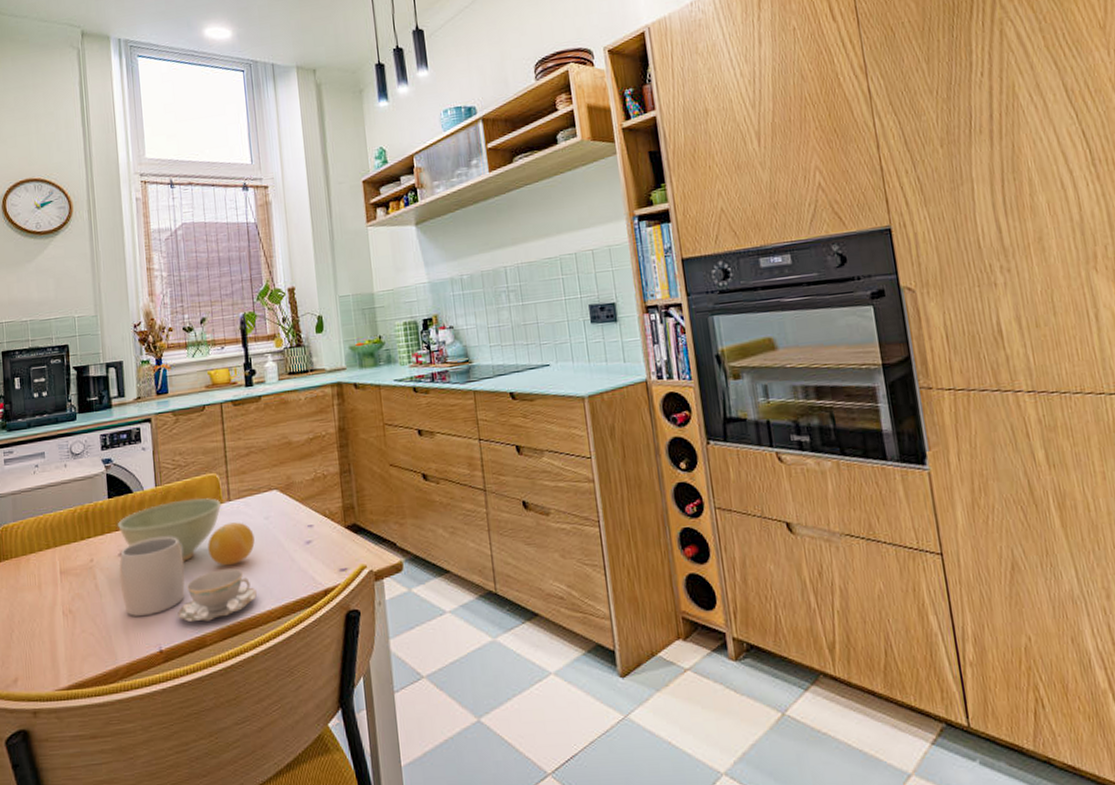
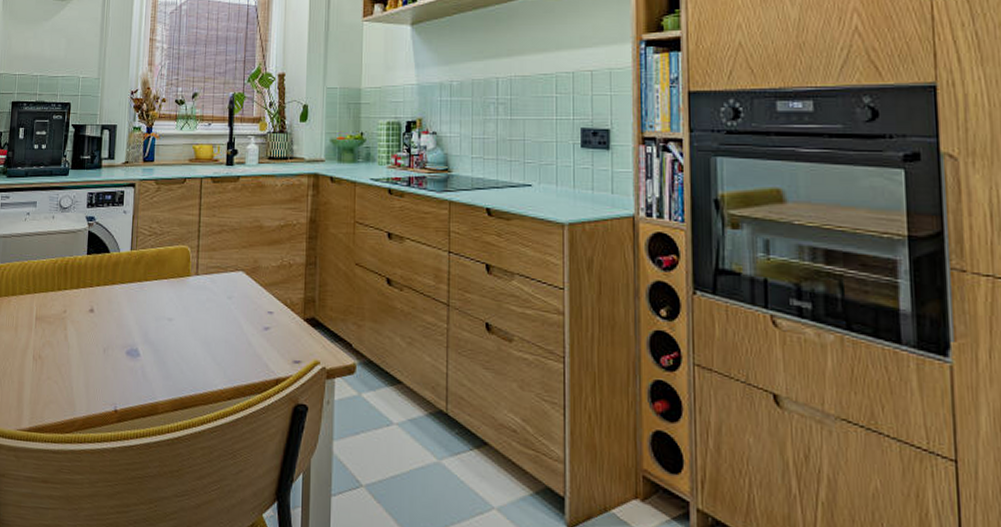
bowl: present [117,498,222,562] -> none [91,266,189,327]
mug: present [119,536,185,616] -> none [87,299,148,374]
teacup: present [178,568,257,623] -> none [135,341,211,390]
fruit: present [208,522,255,566] -> none [171,296,216,339]

